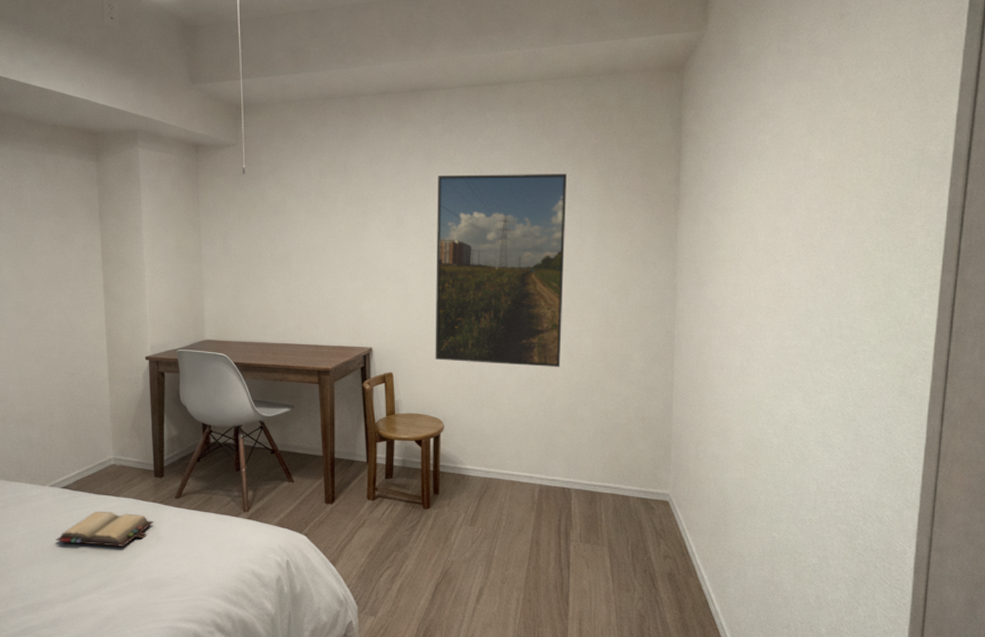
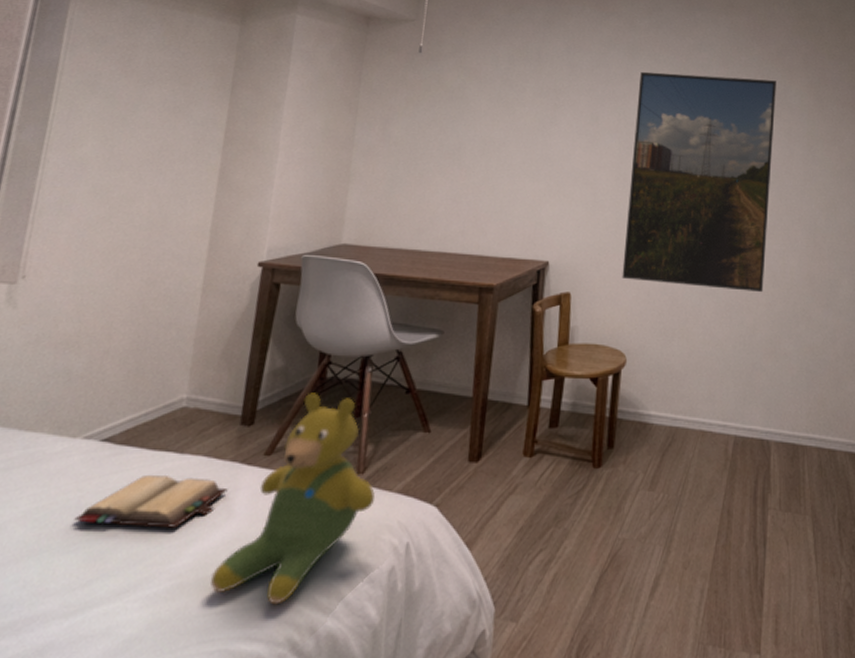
teddy bear: none [153,454,259,599] -> present [210,393,375,605]

